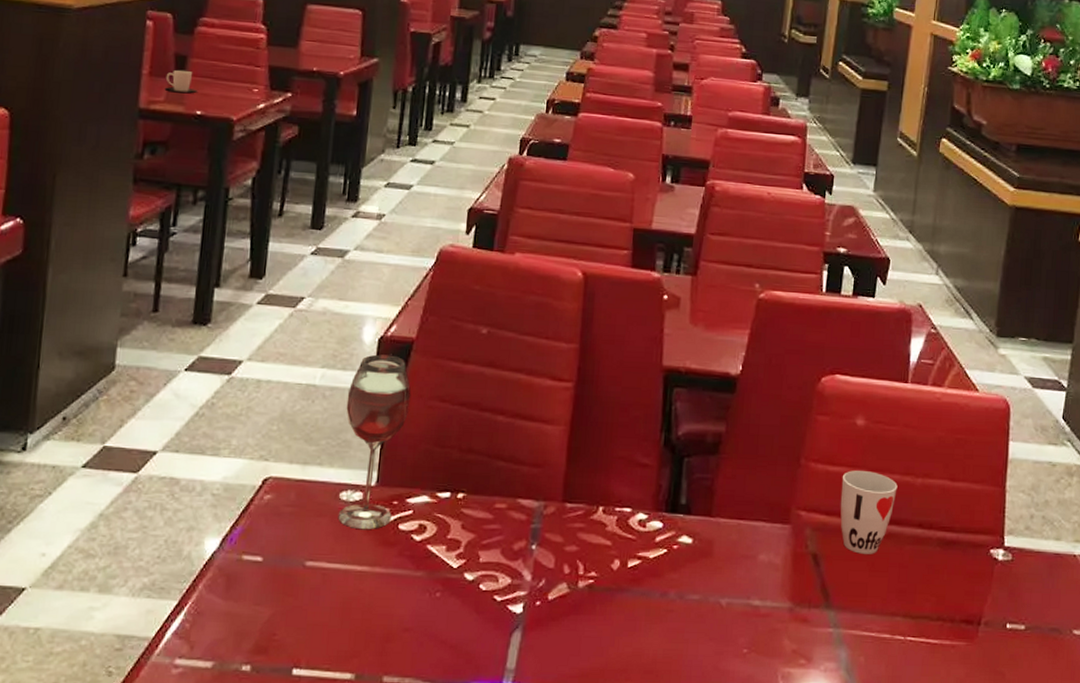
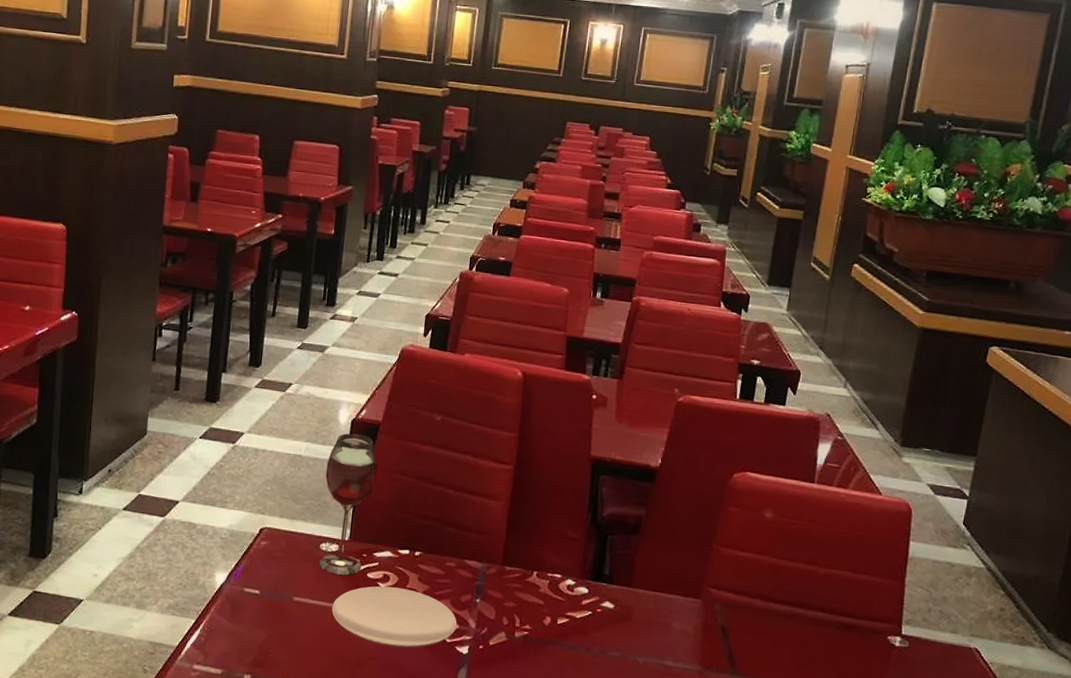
cup: present [164,70,197,93] -> none [182,194,208,214]
plate: none [354,539,509,613] -> present [331,586,457,649]
cup: present [840,470,898,554] -> none [747,557,802,631]

